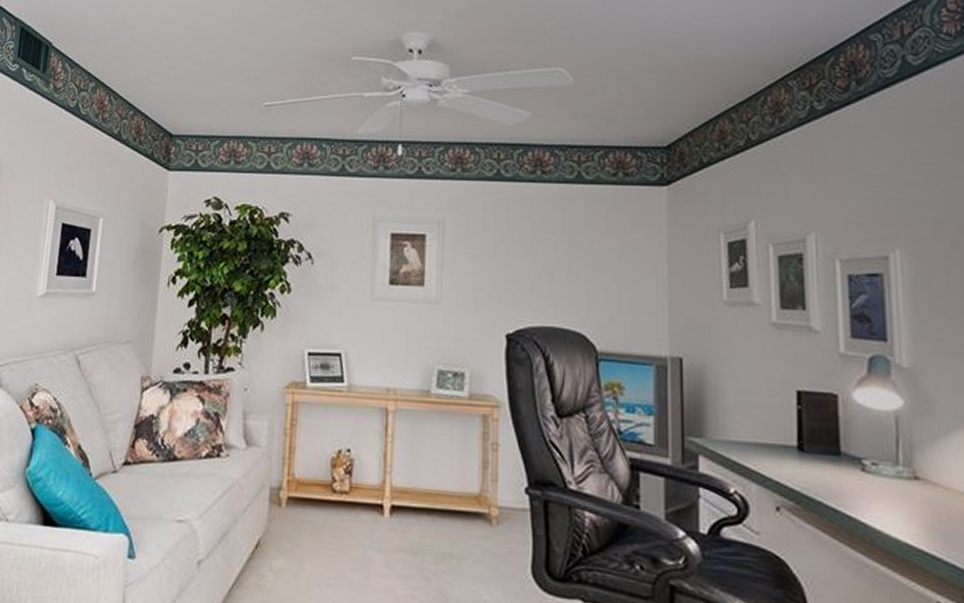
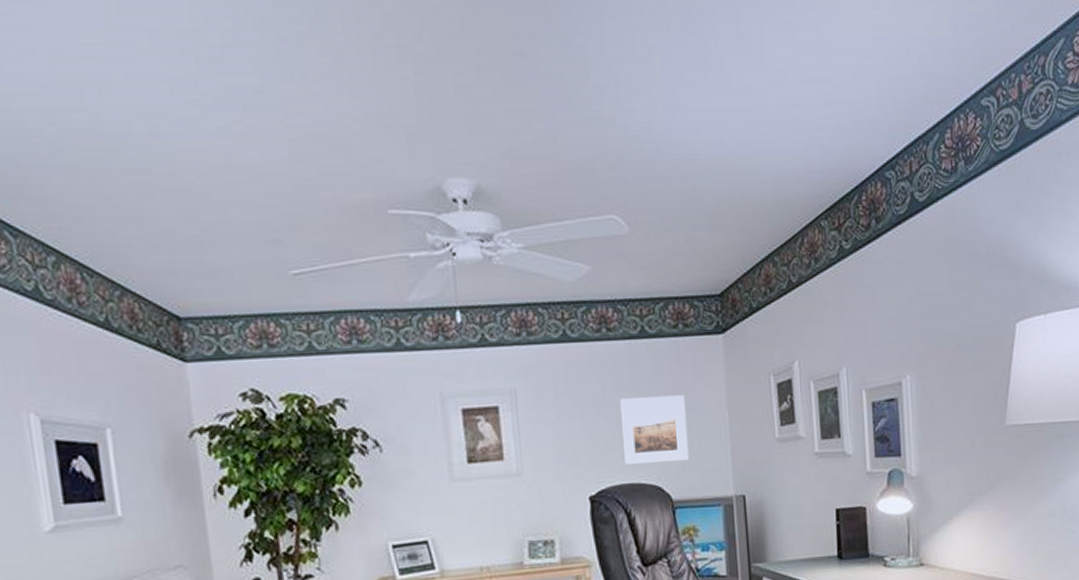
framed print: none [546,240,620,312] -> present [619,395,690,466]

